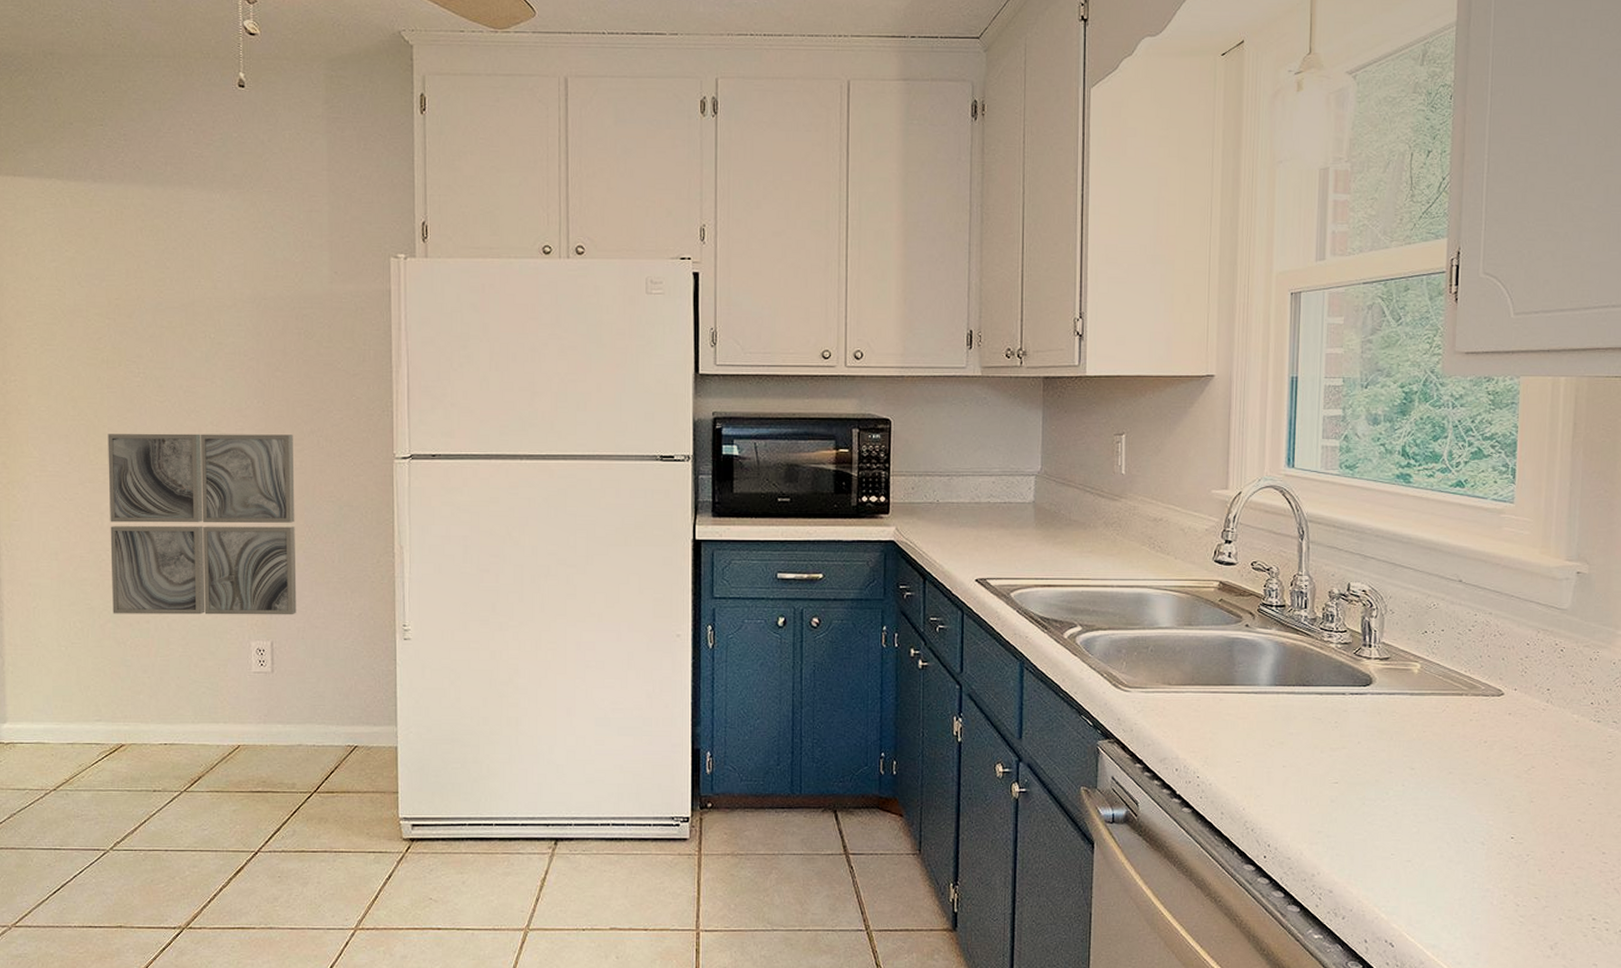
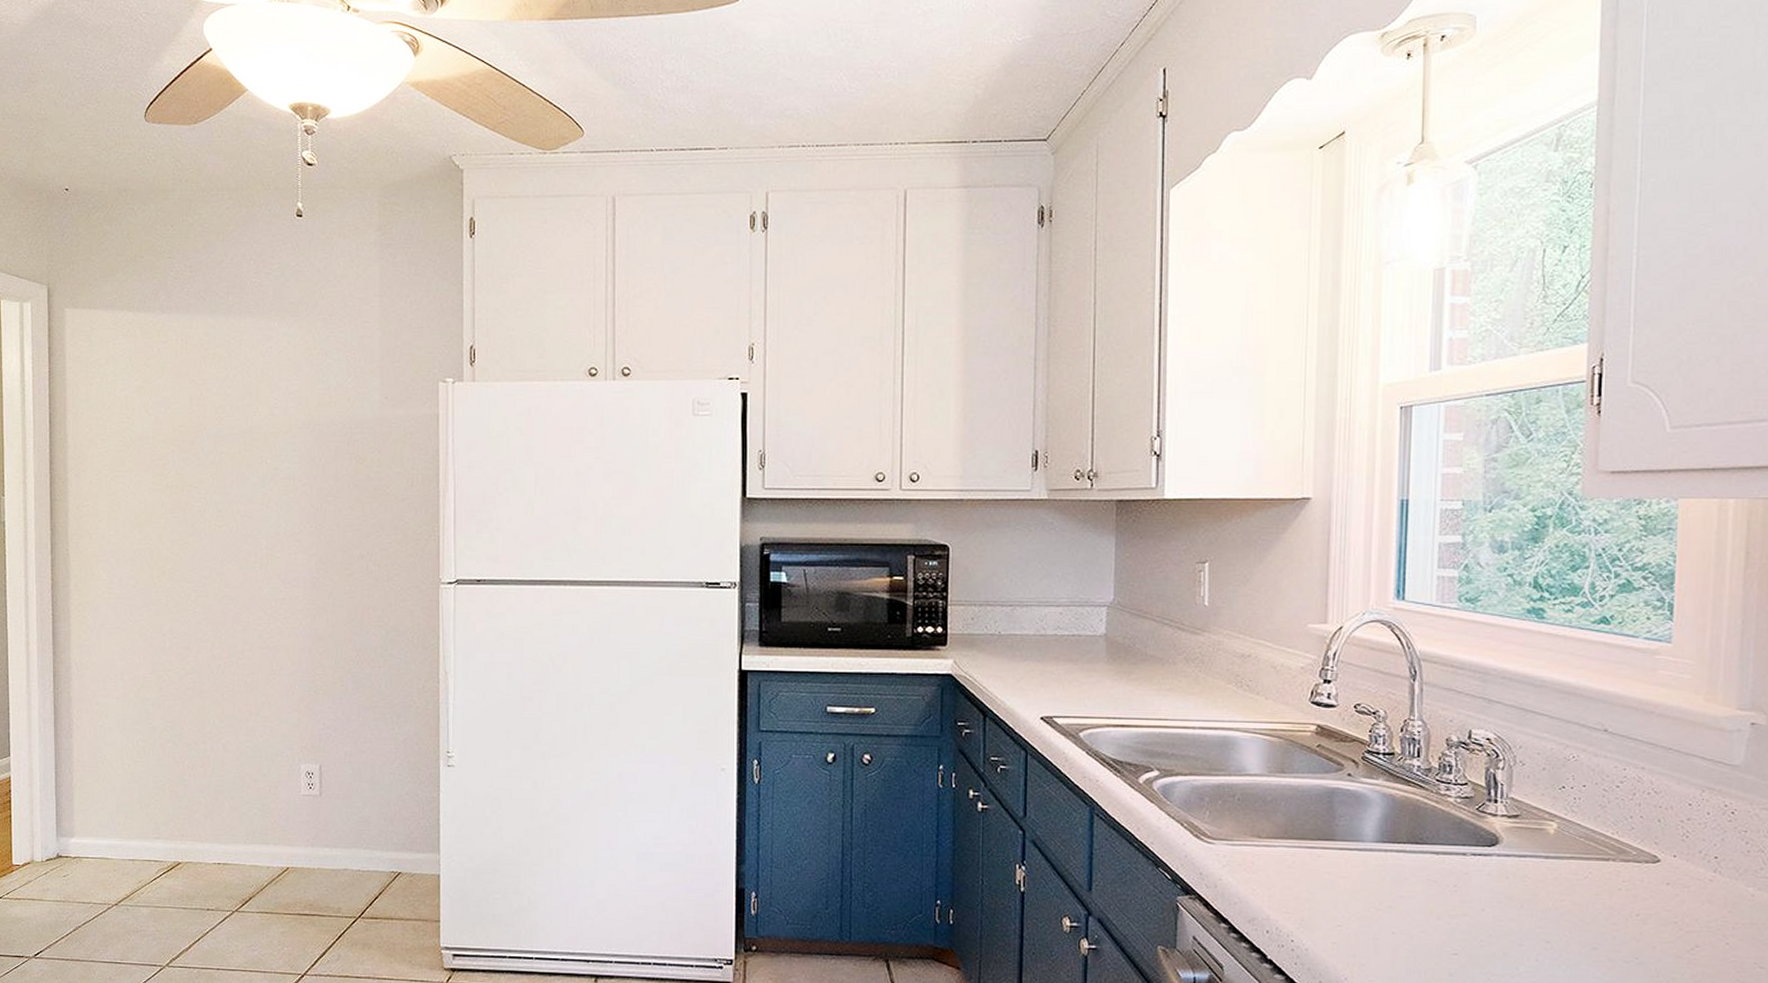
wall art: present [107,433,297,615] -> none [170,557,345,739]

